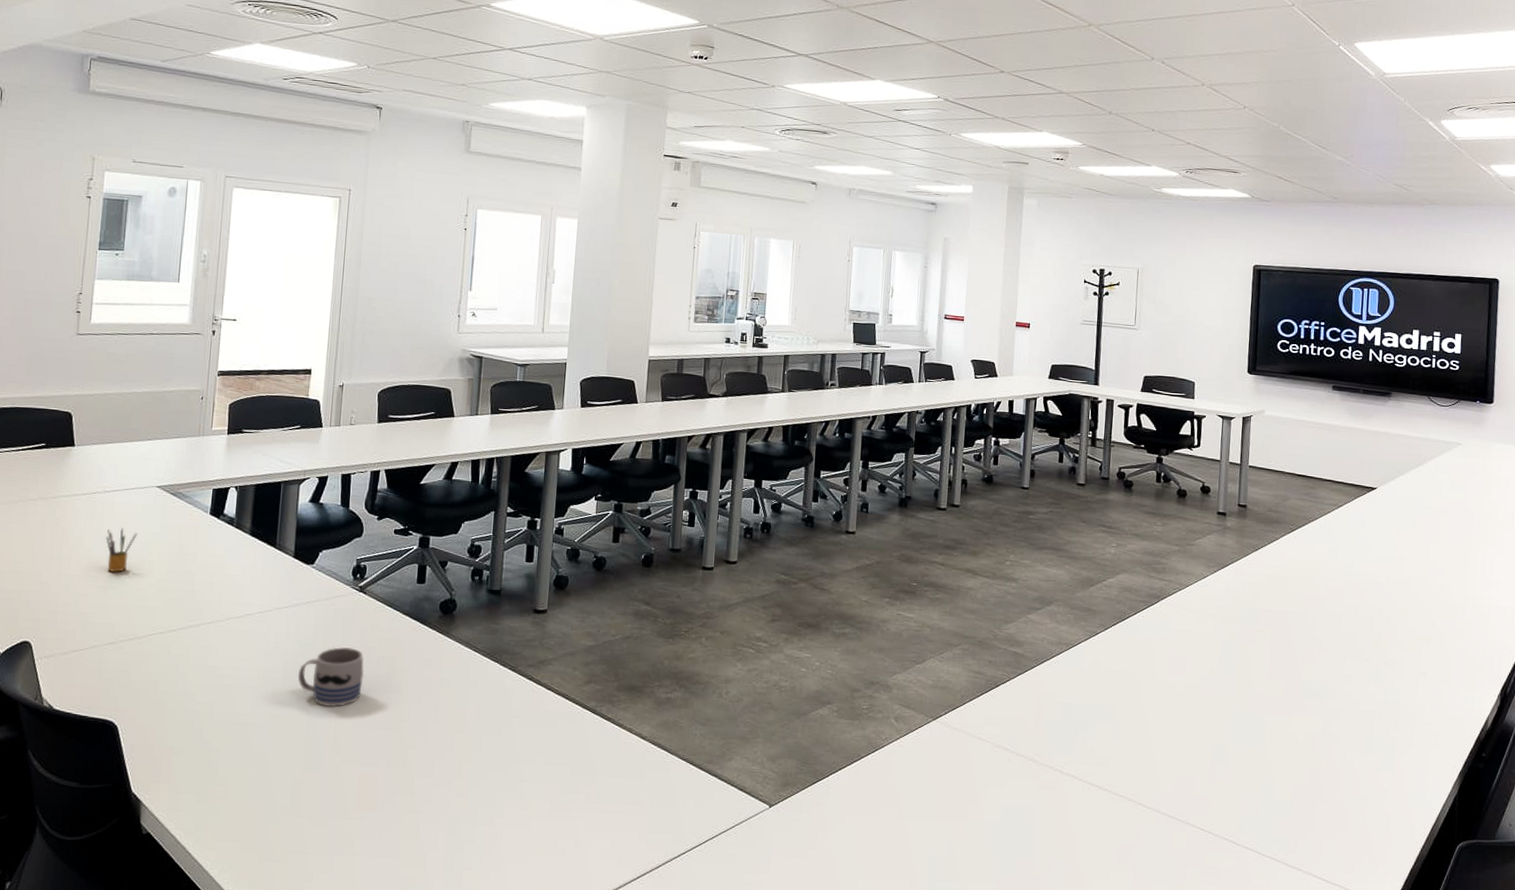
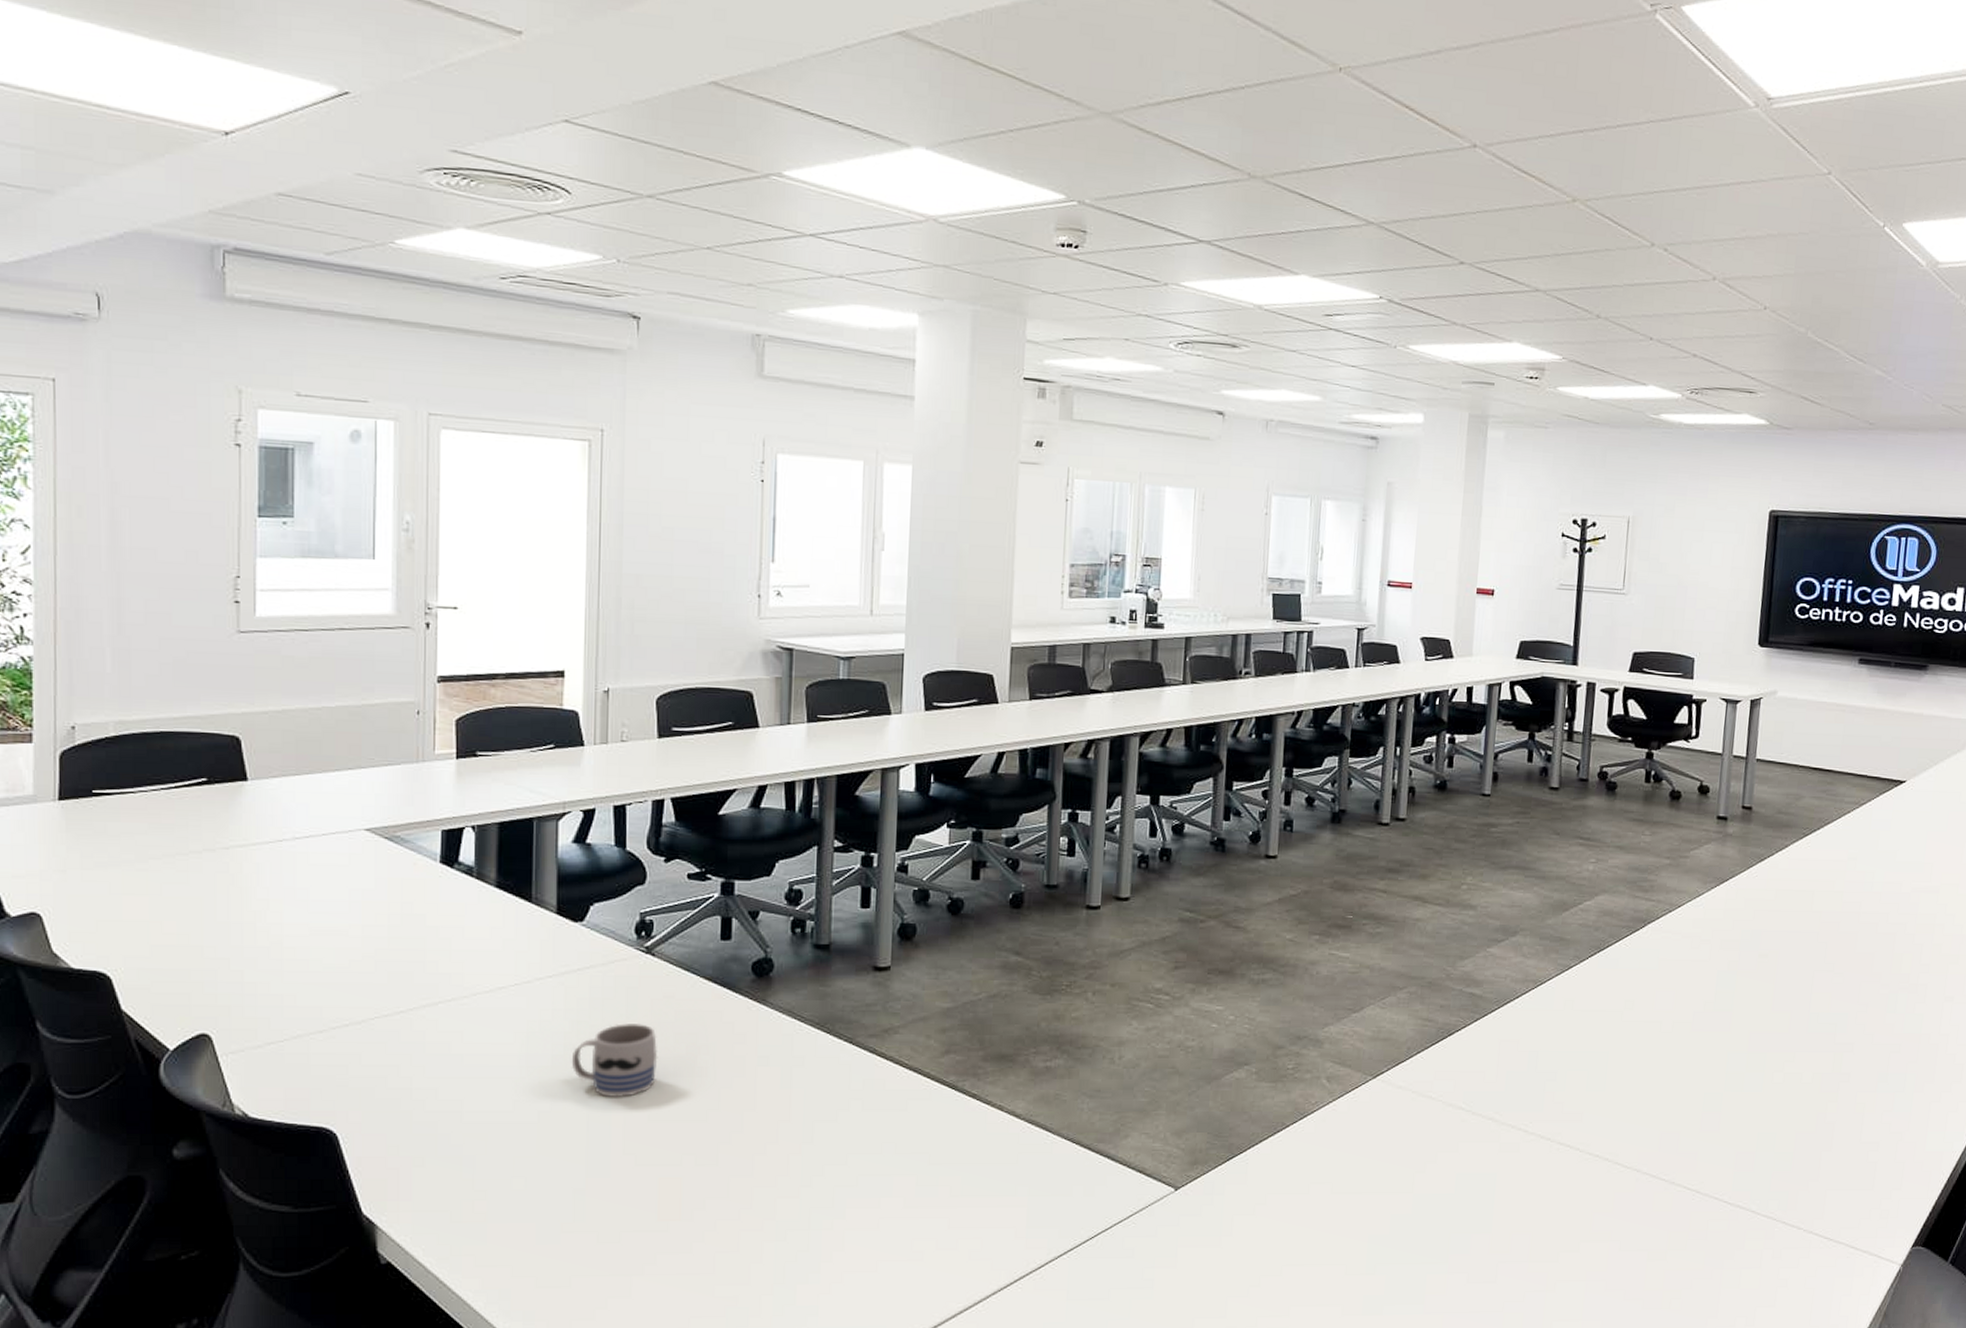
pencil box: present [106,527,137,573] -> none [301,883,344,943]

